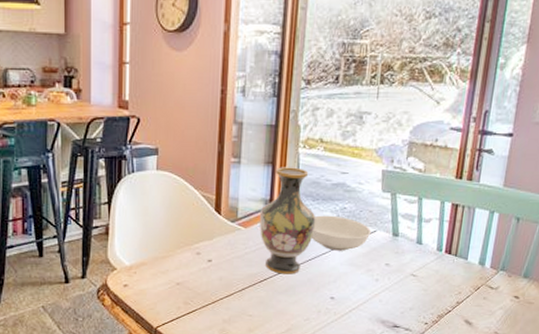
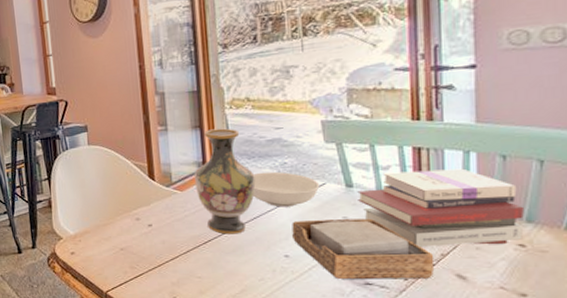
napkin holder: none [340,265,451,323] -> present [292,218,435,280]
books: none [400,225,524,296] -> present [357,168,524,247]

